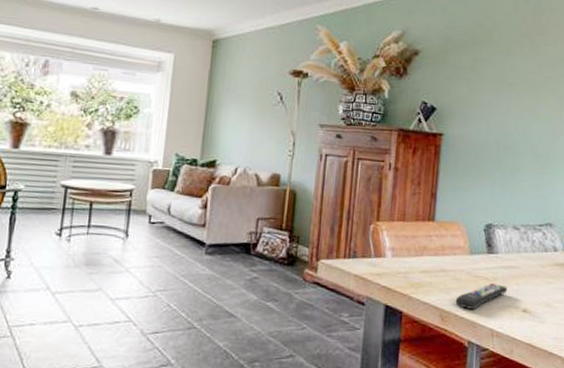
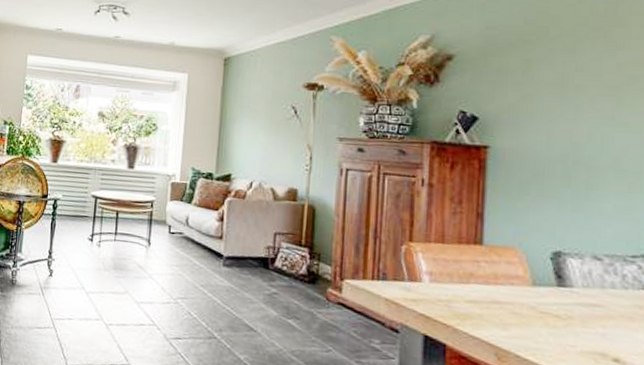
remote control: present [455,282,508,311] -> none [515,321,590,353]

